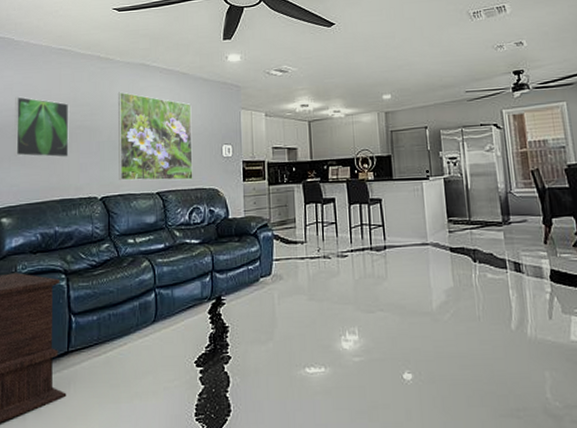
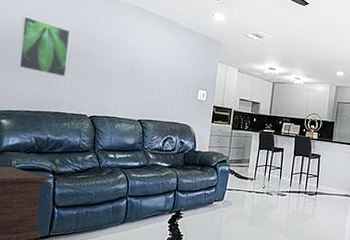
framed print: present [117,92,193,181] -> none [107,28,177,114]

